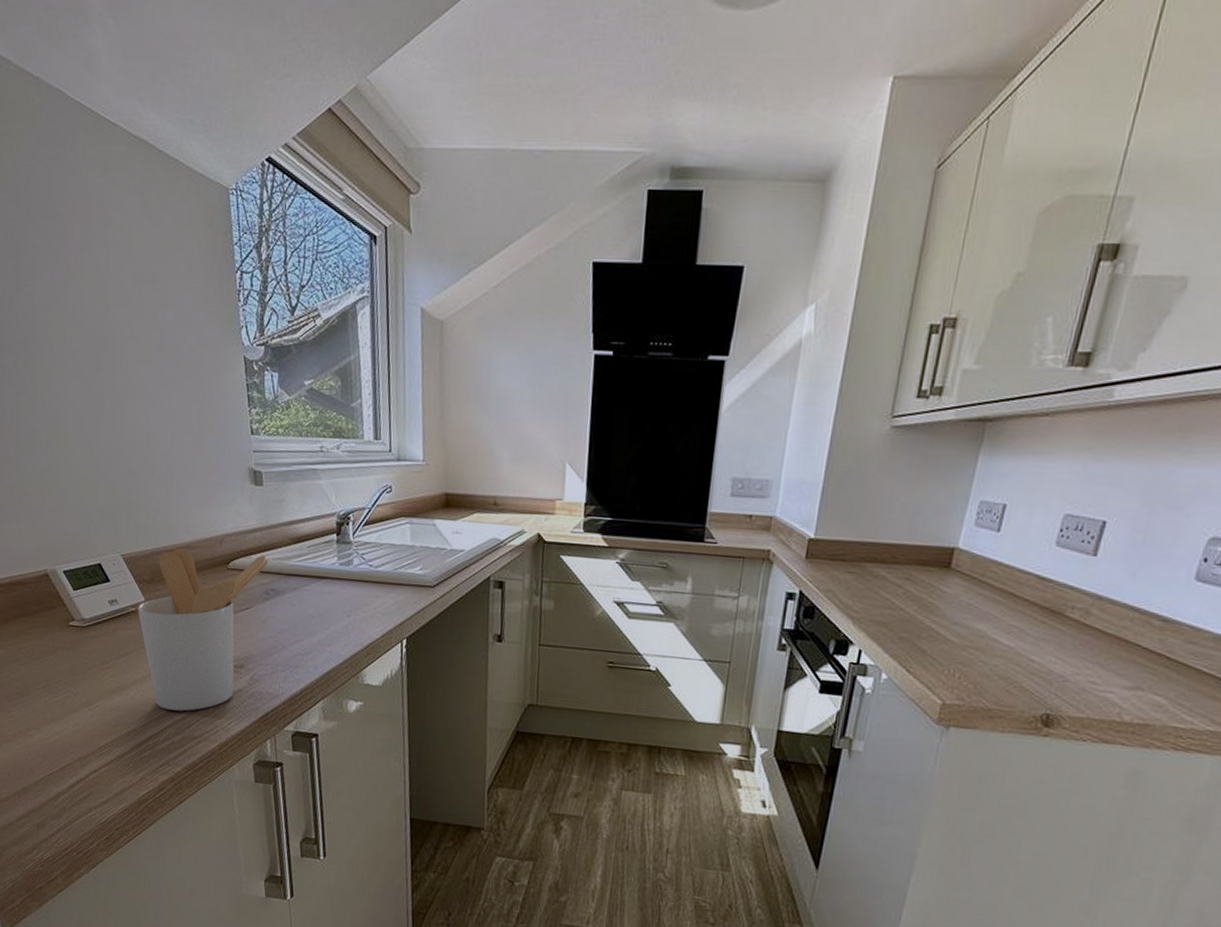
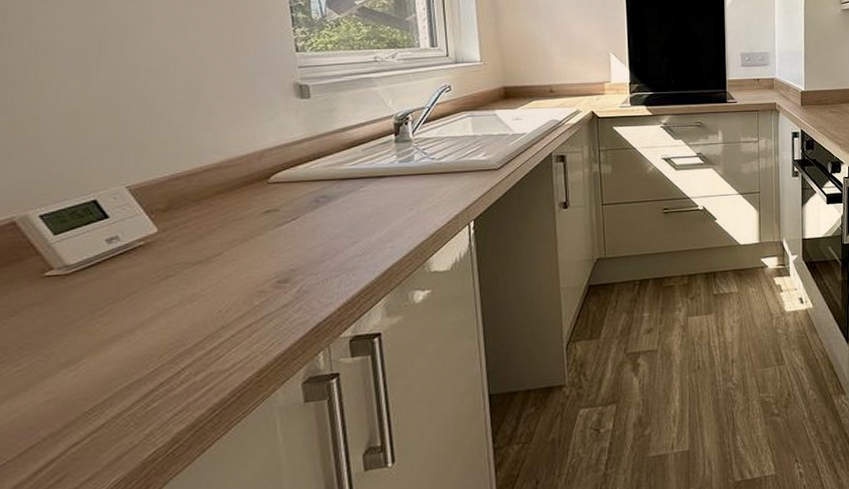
utensil holder: present [138,548,269,711] -> none [147,164,319,347]

